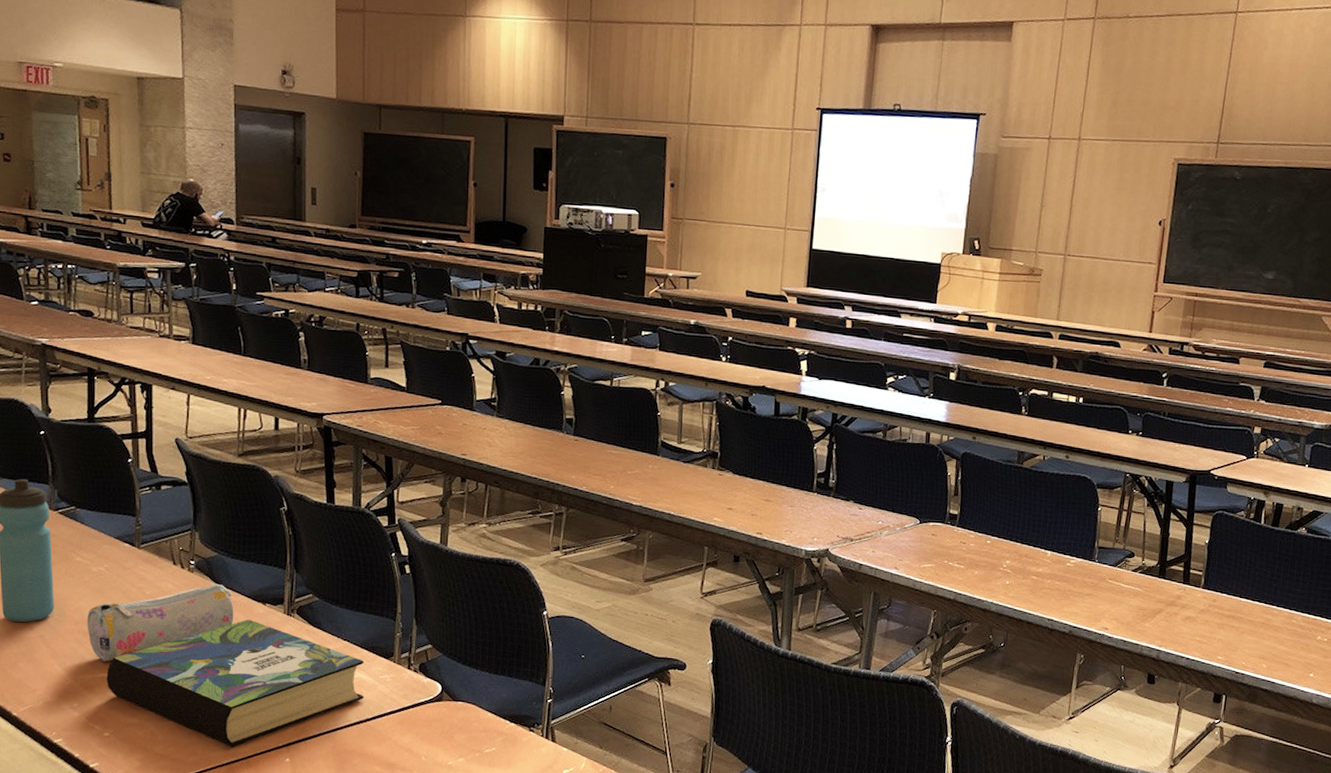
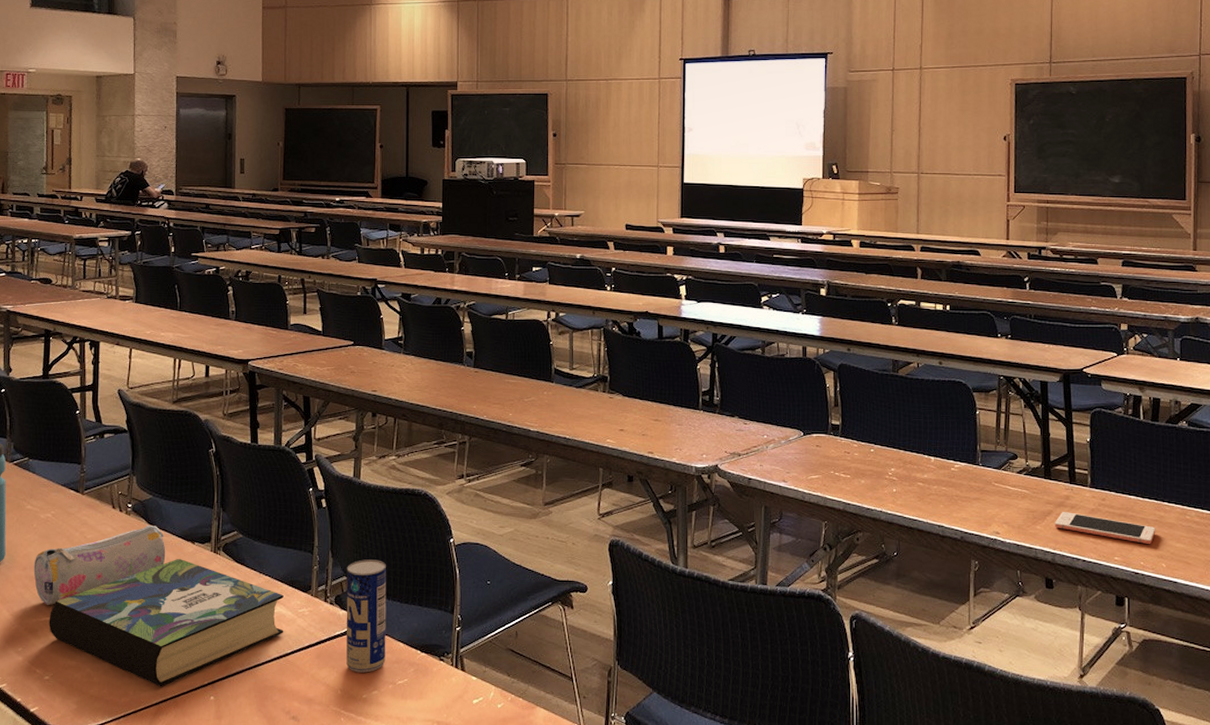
beverage can: none [431,628,475,741] -> present [346,559,387,673]
cell phone: none [1163,611,1262,646] -> present [1055,512,1156,545]

